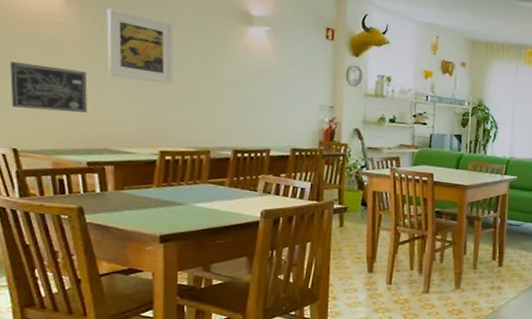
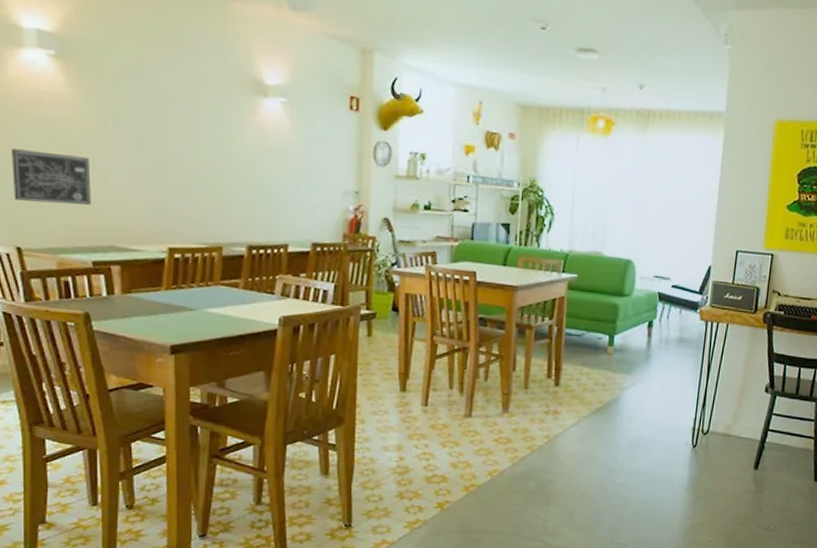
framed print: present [106,8,174,85] -> none [109,82,181,170]

